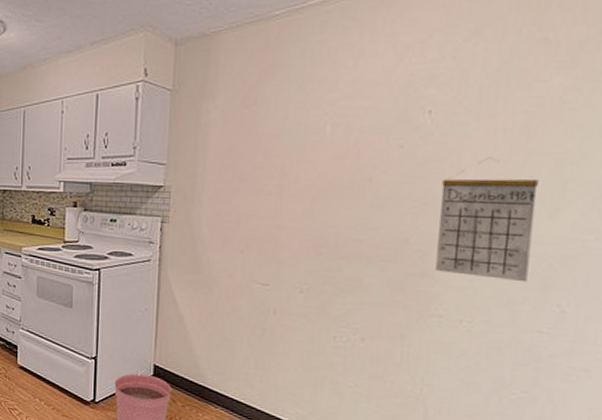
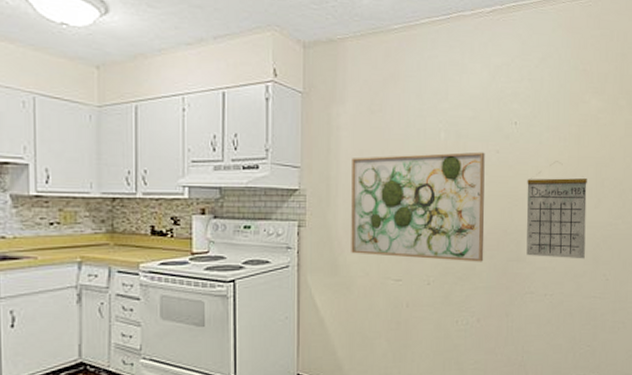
wall art: none [214,147,384,274] -> present [351,152,485,262]

